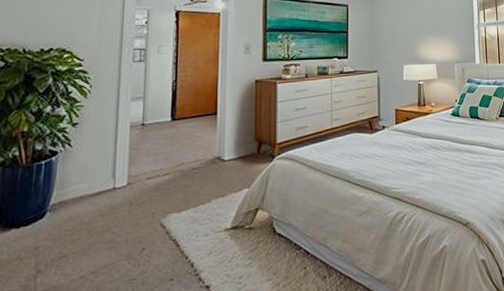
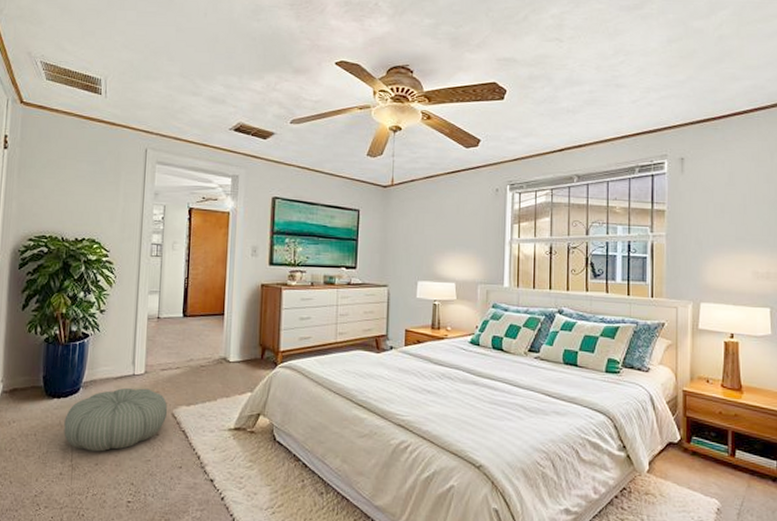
pouf: none [24,201,156,282] -> present [64,388,168,452]

